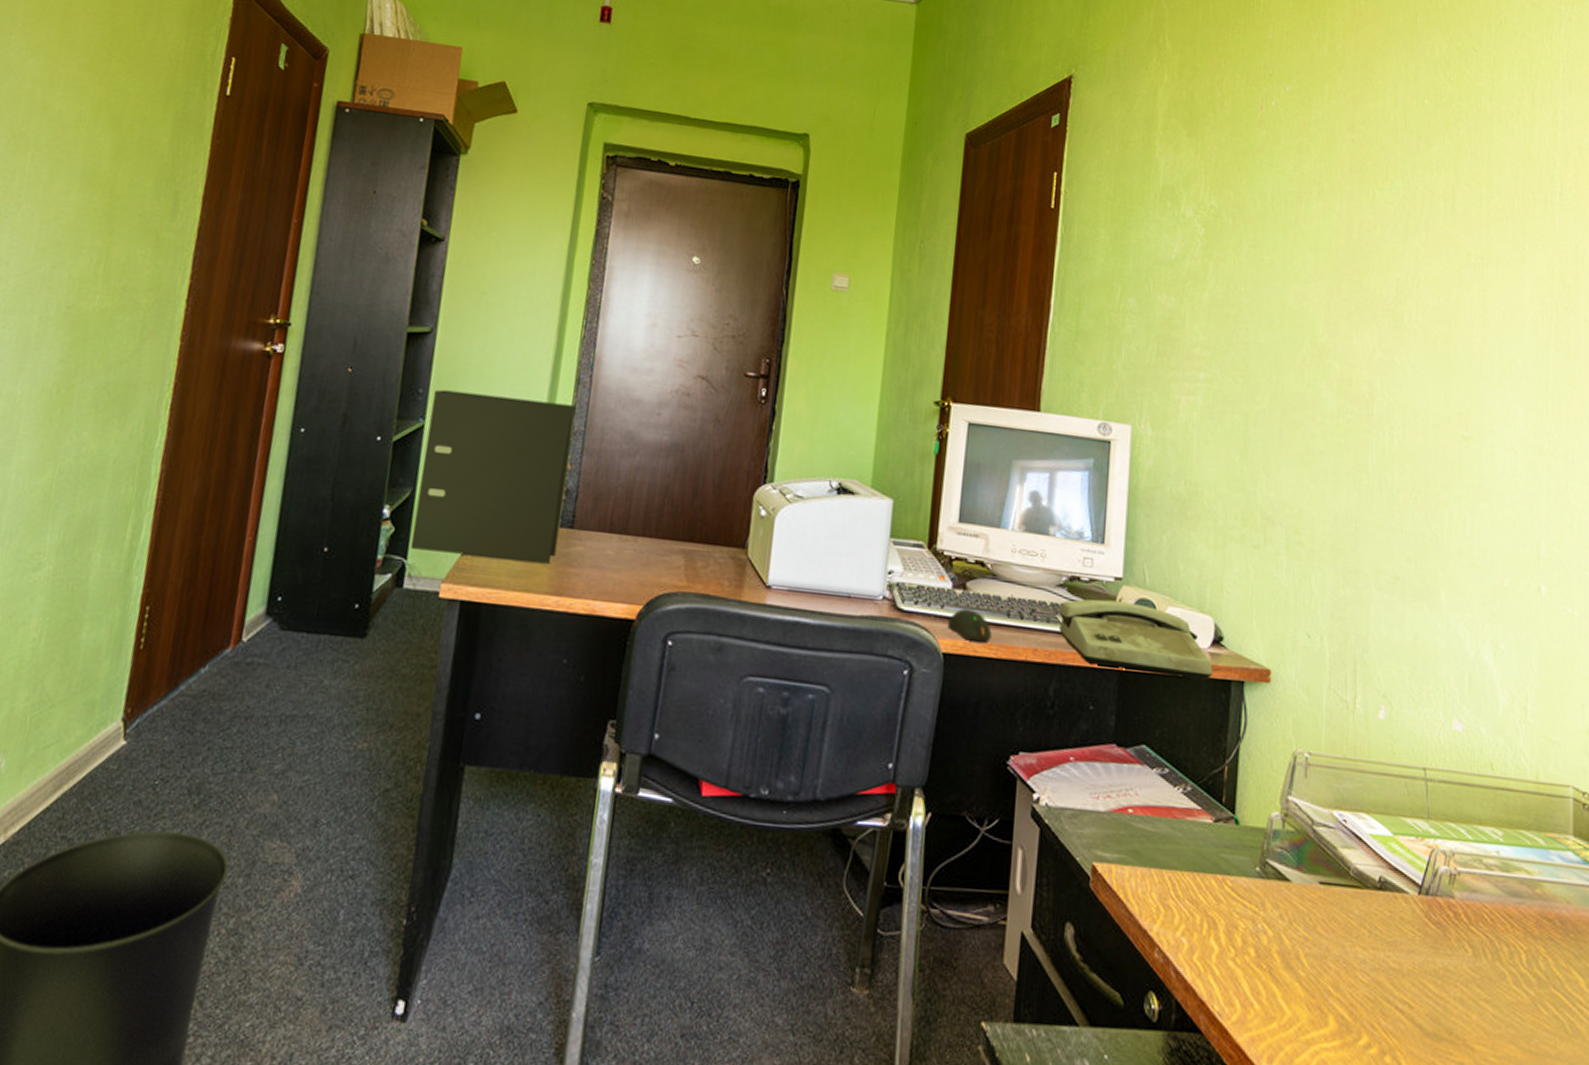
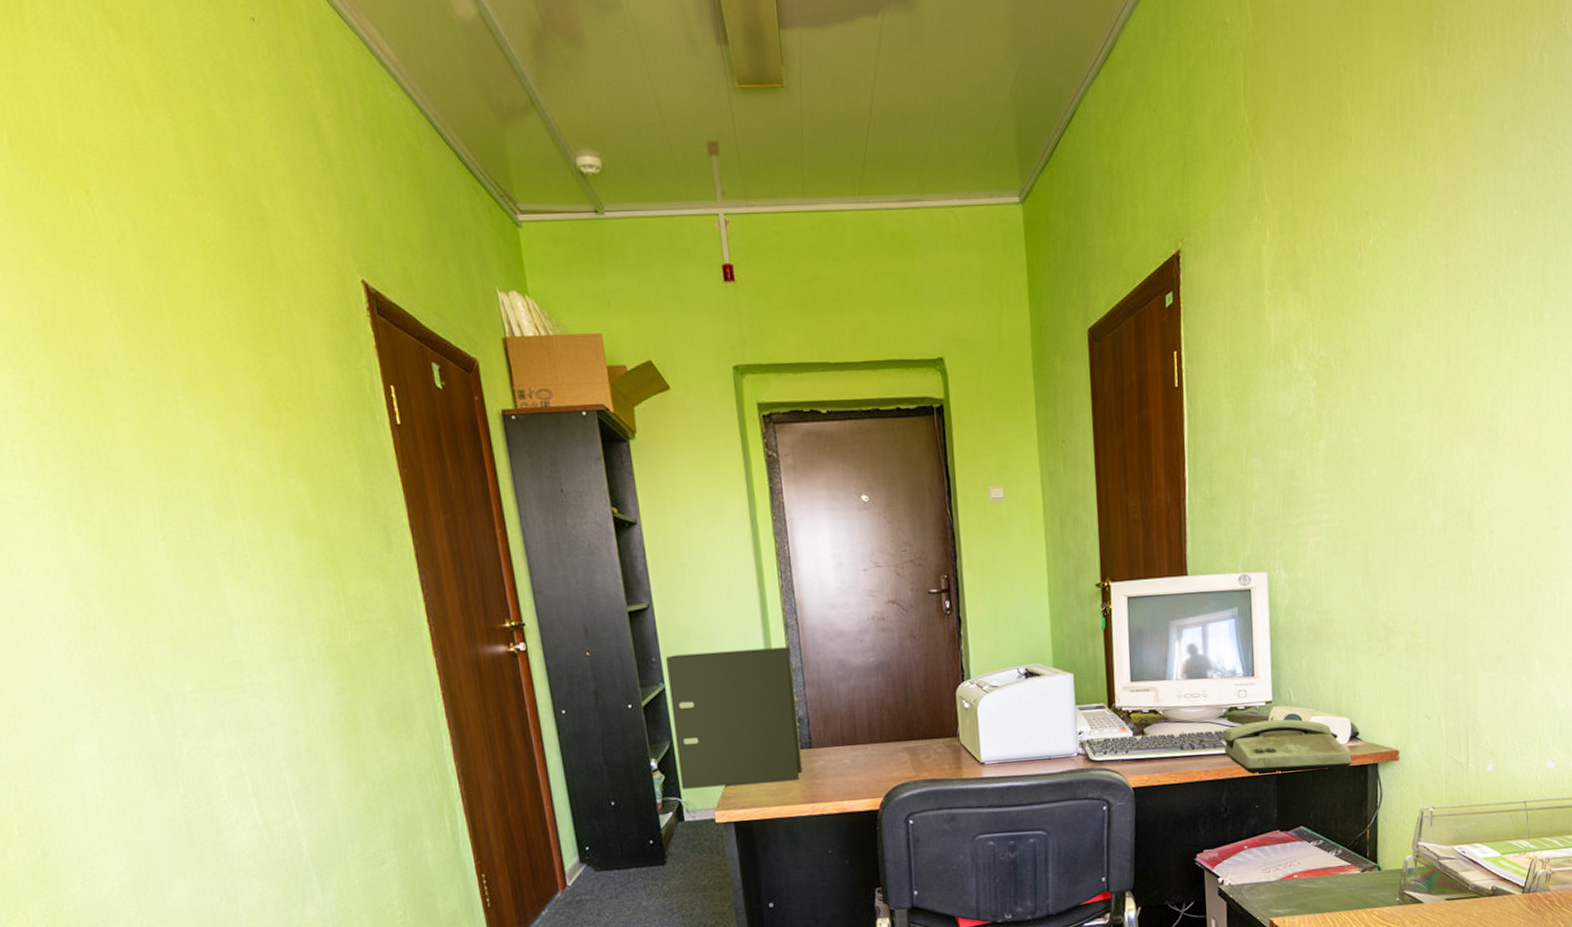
computer mouse: present [947,608,992,643] -> none [1133,749,1170,774]

